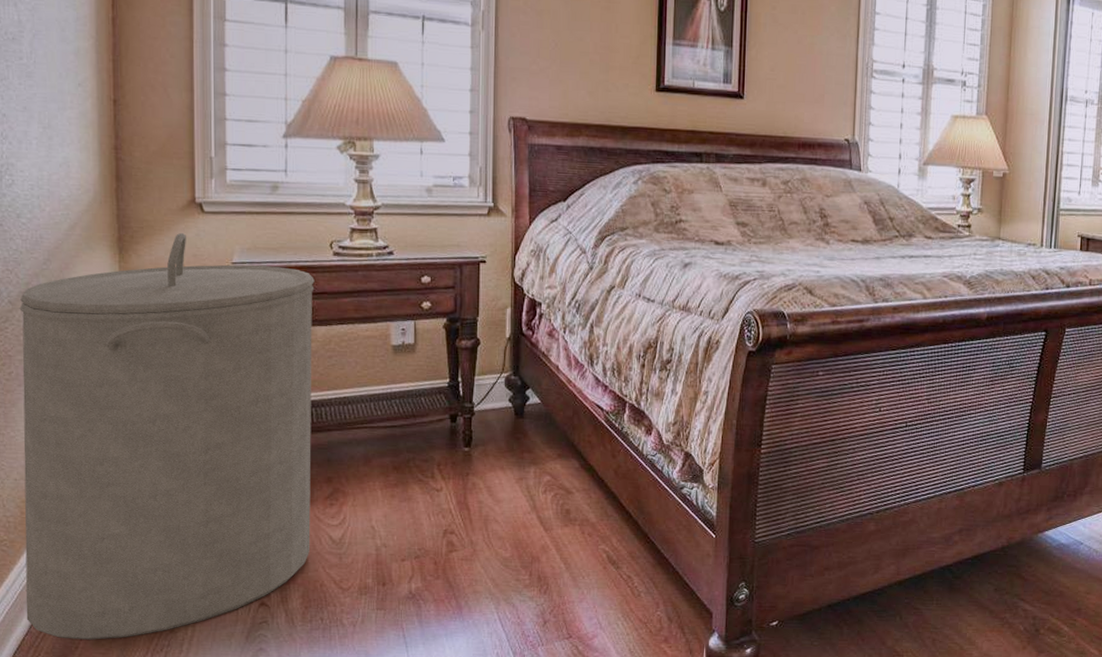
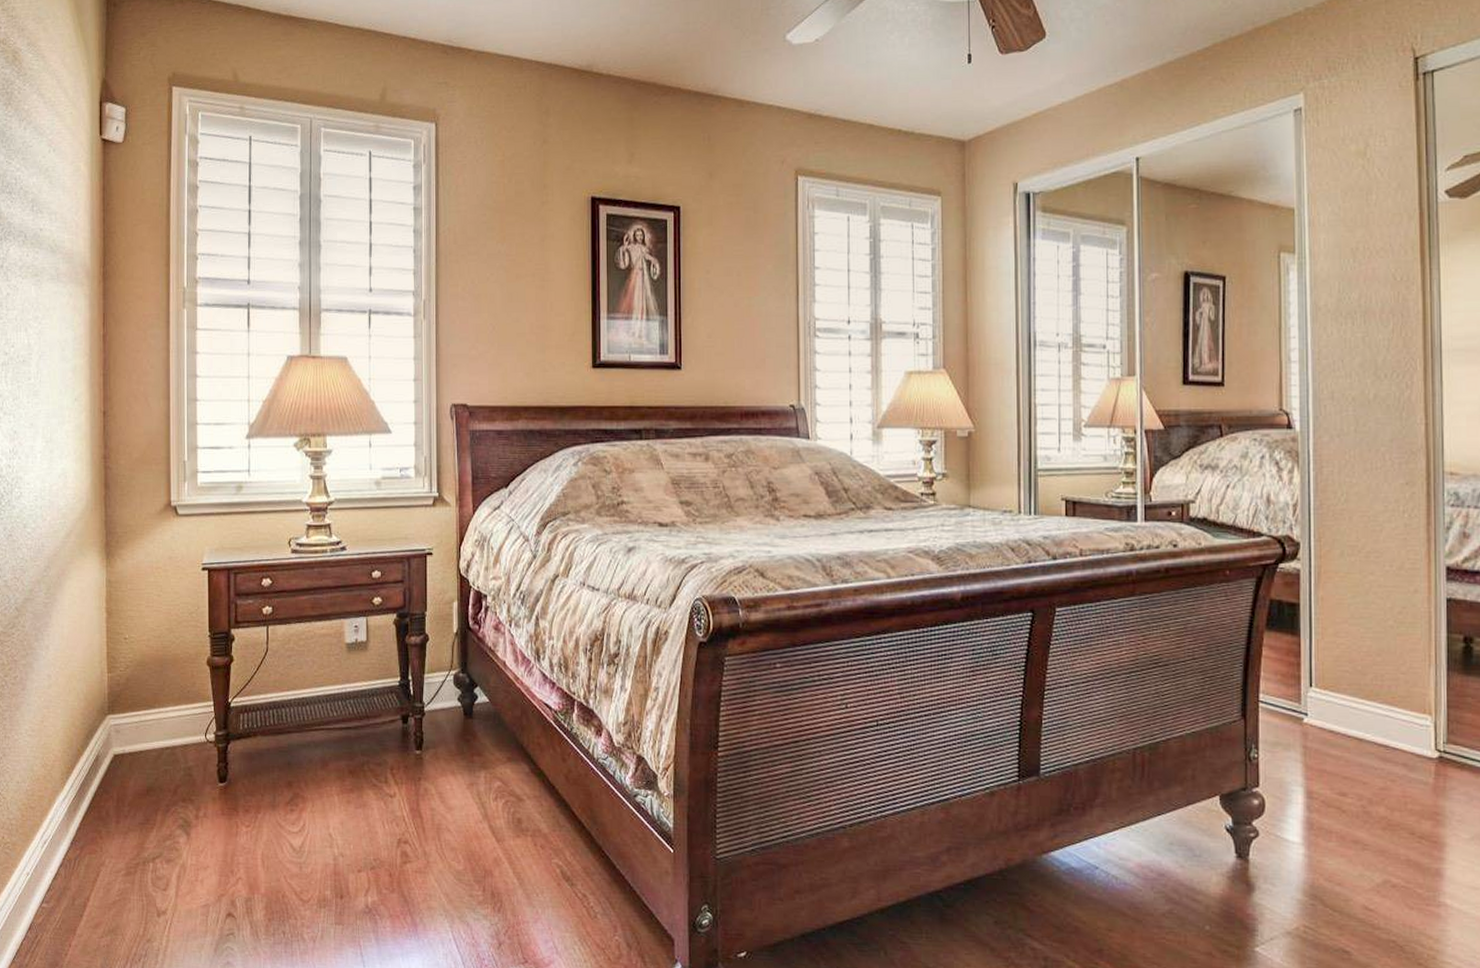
laundry hamper: present [19,233,315,640] -> none [24,537,275,947]

